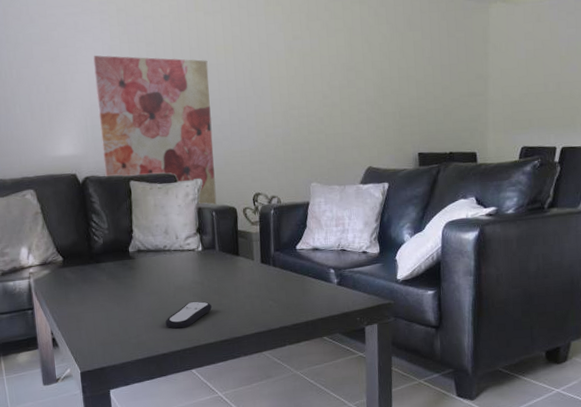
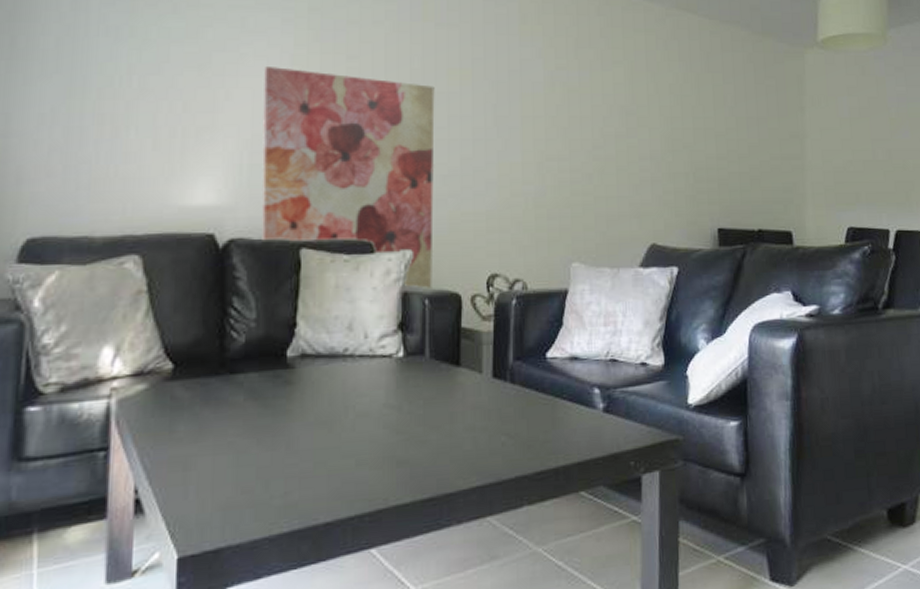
remote control: present [165,301,213,329] -> none [334,436,413,482]

